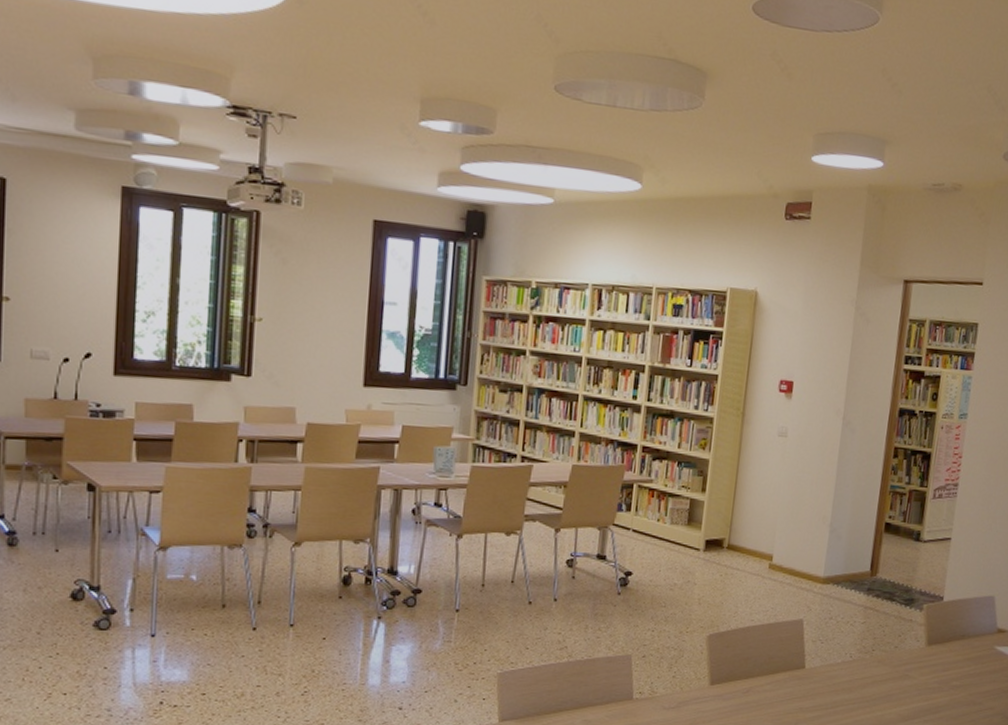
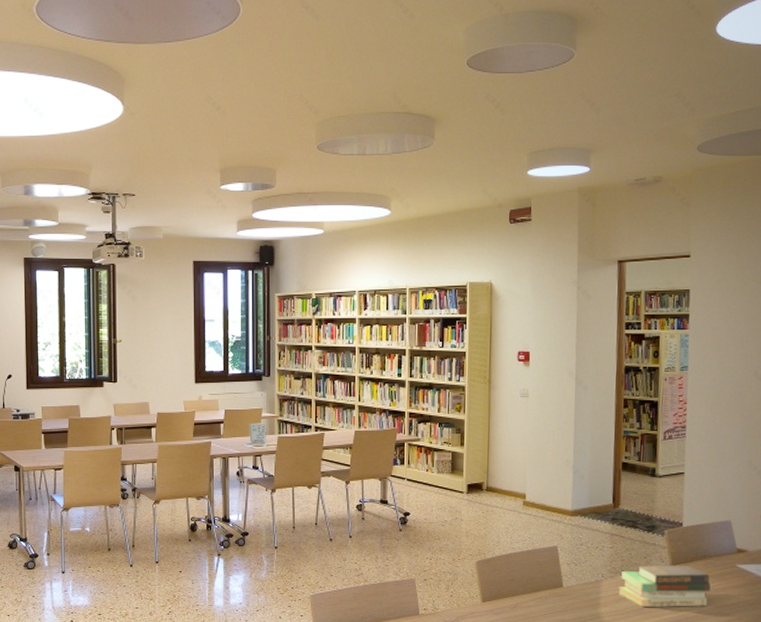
books: none [866,644,966,695] -> present [618,565,710,608]

